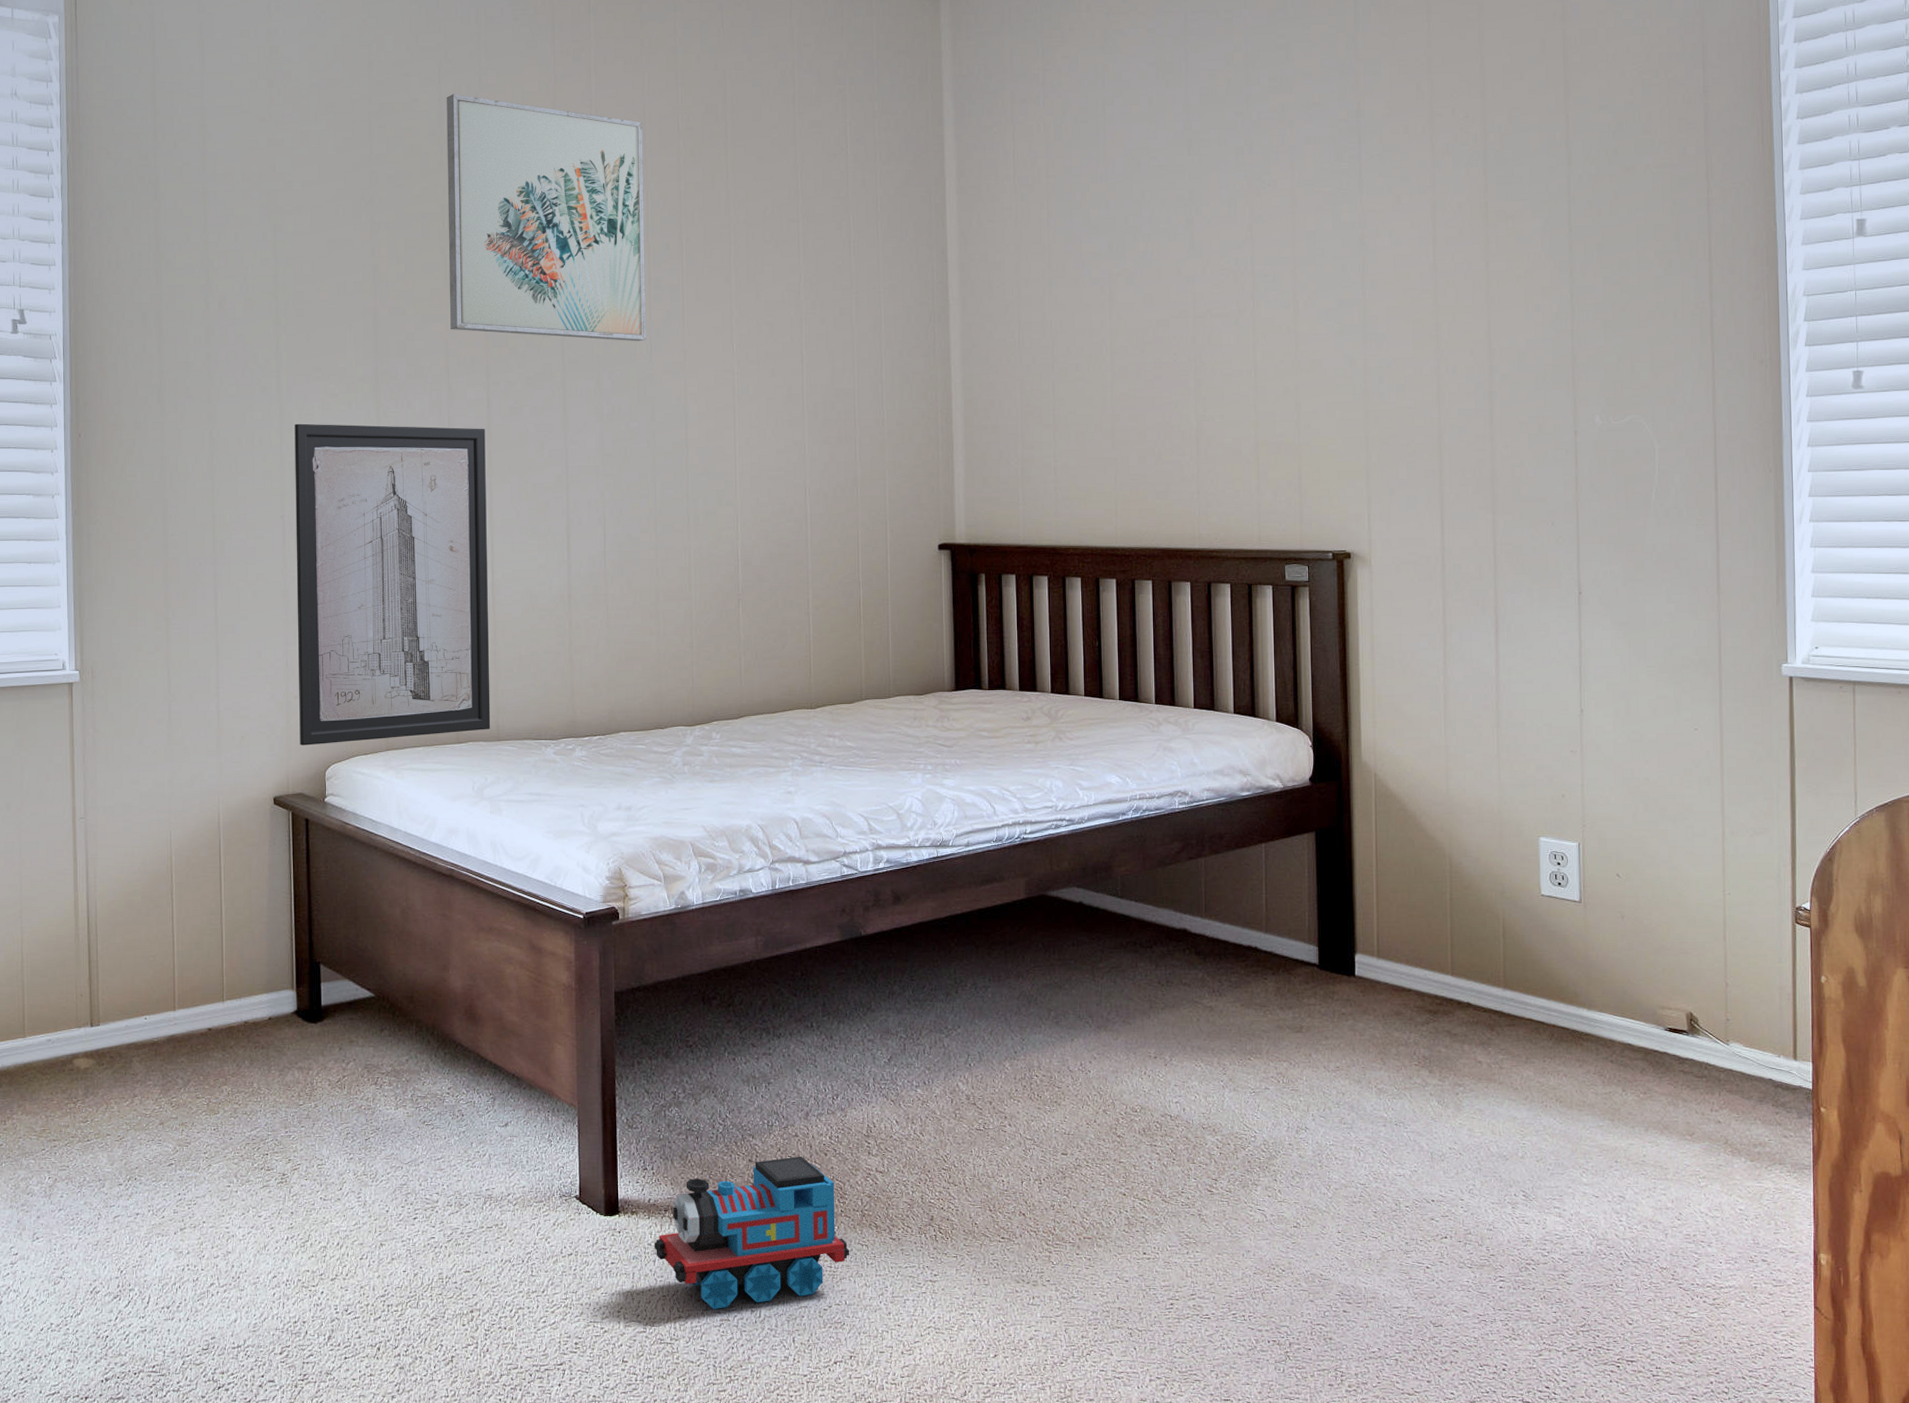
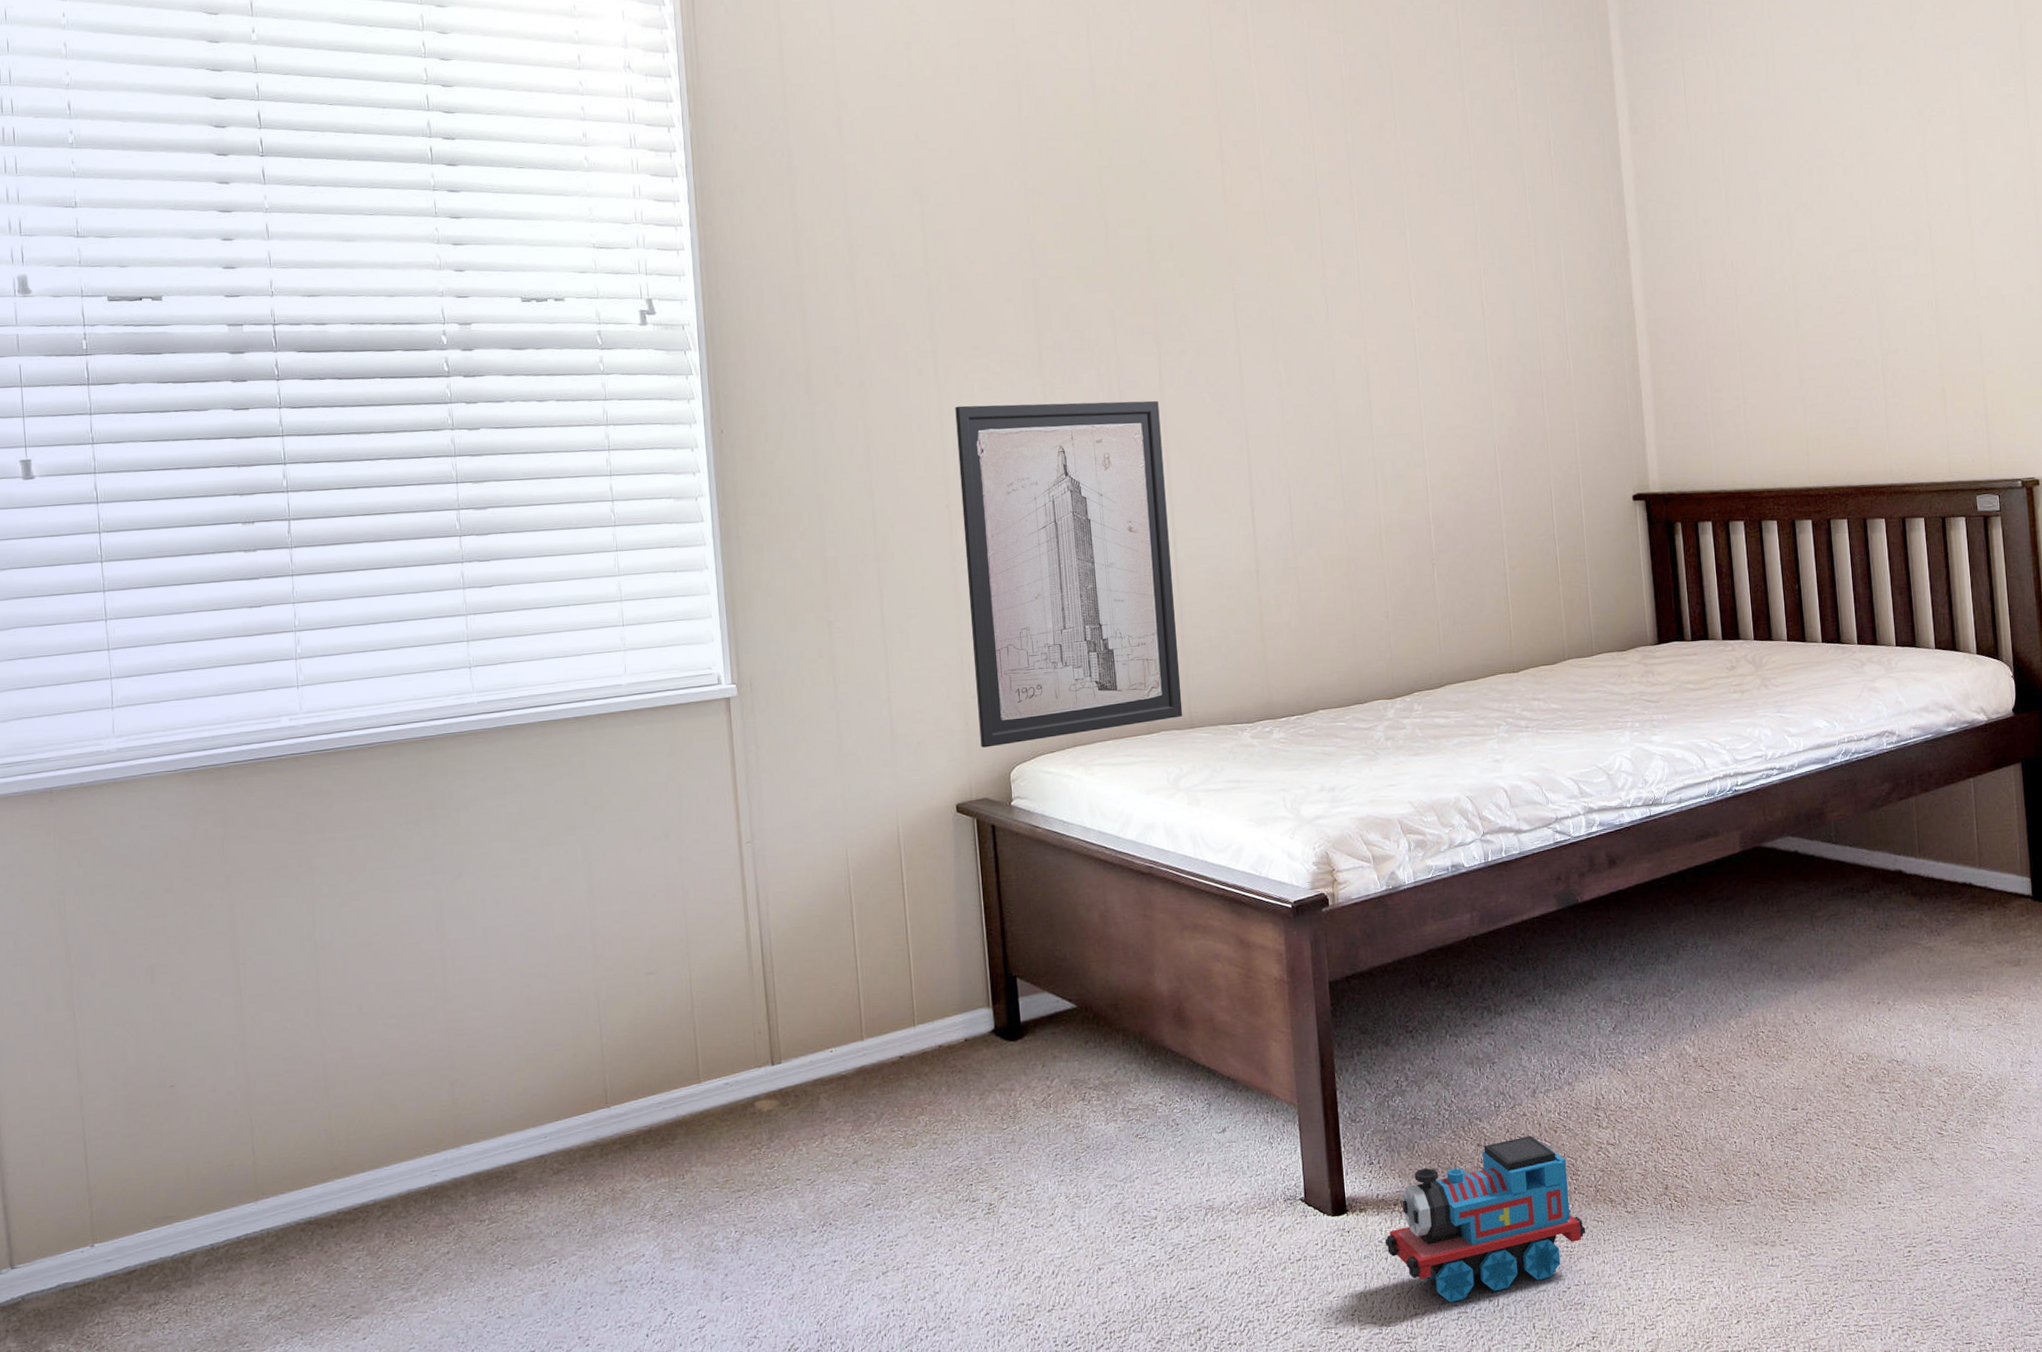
wall art: present [446,94,646,342] -> none [1097,50,1322,302]

